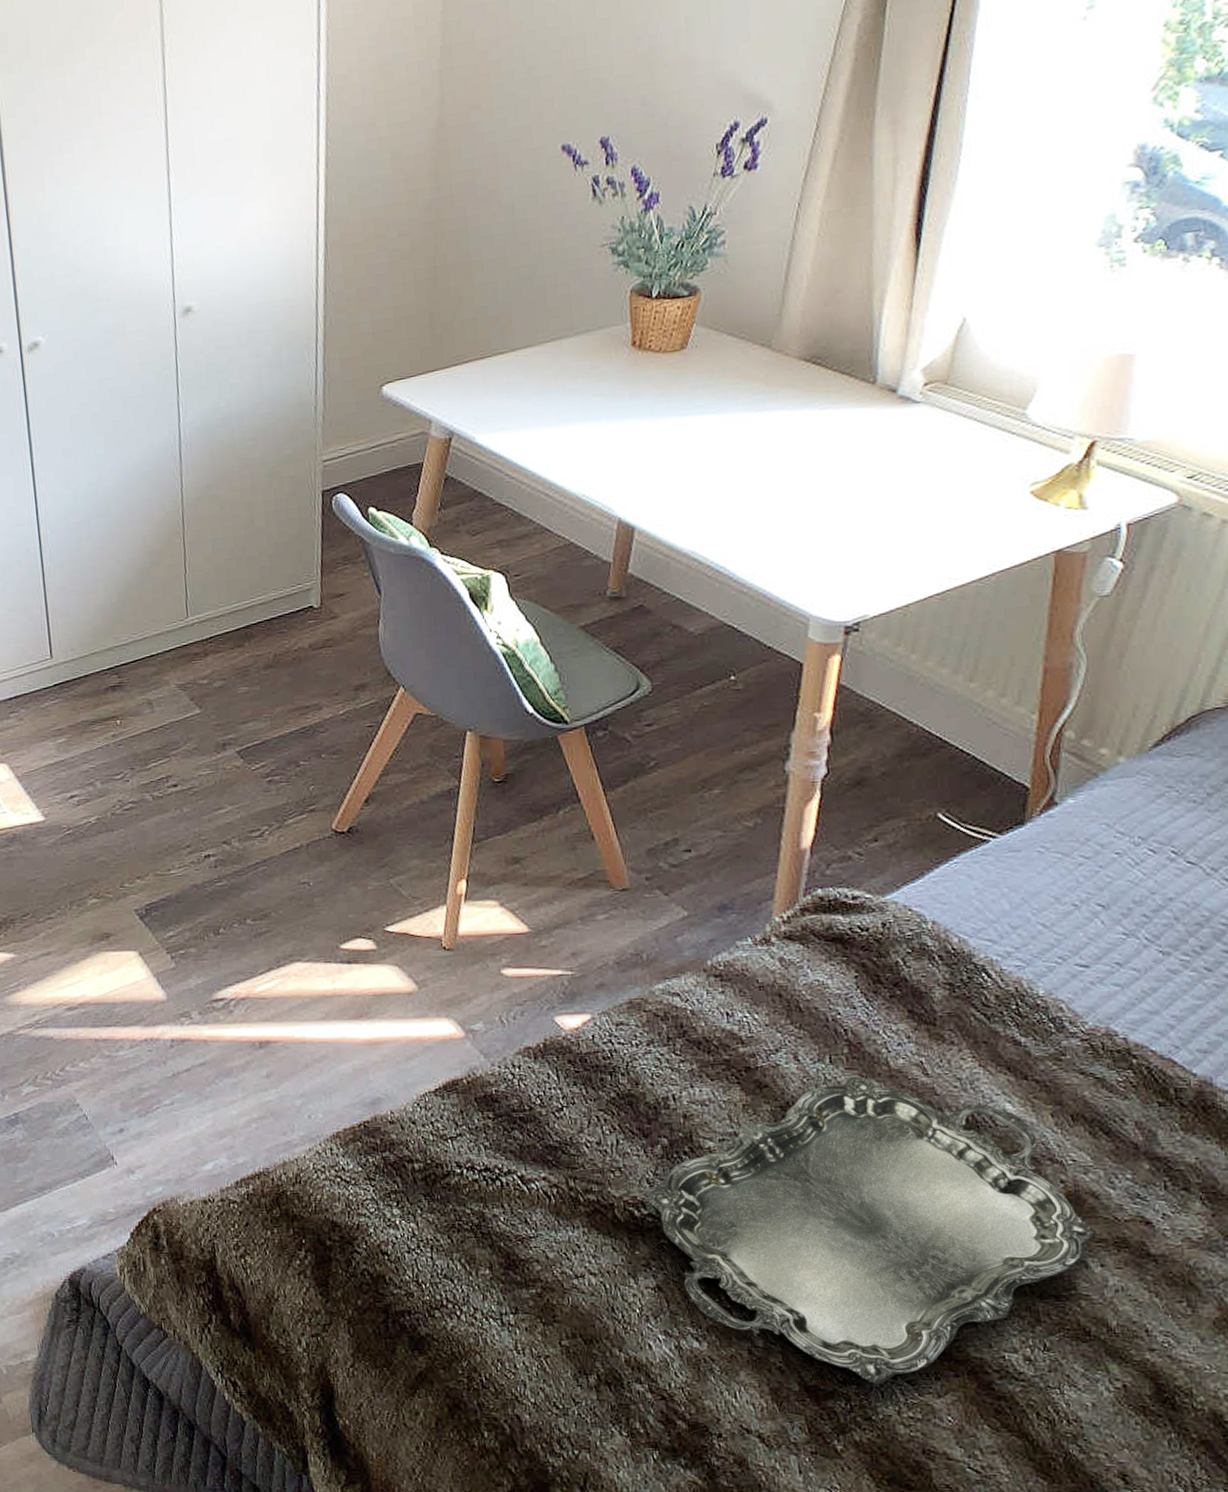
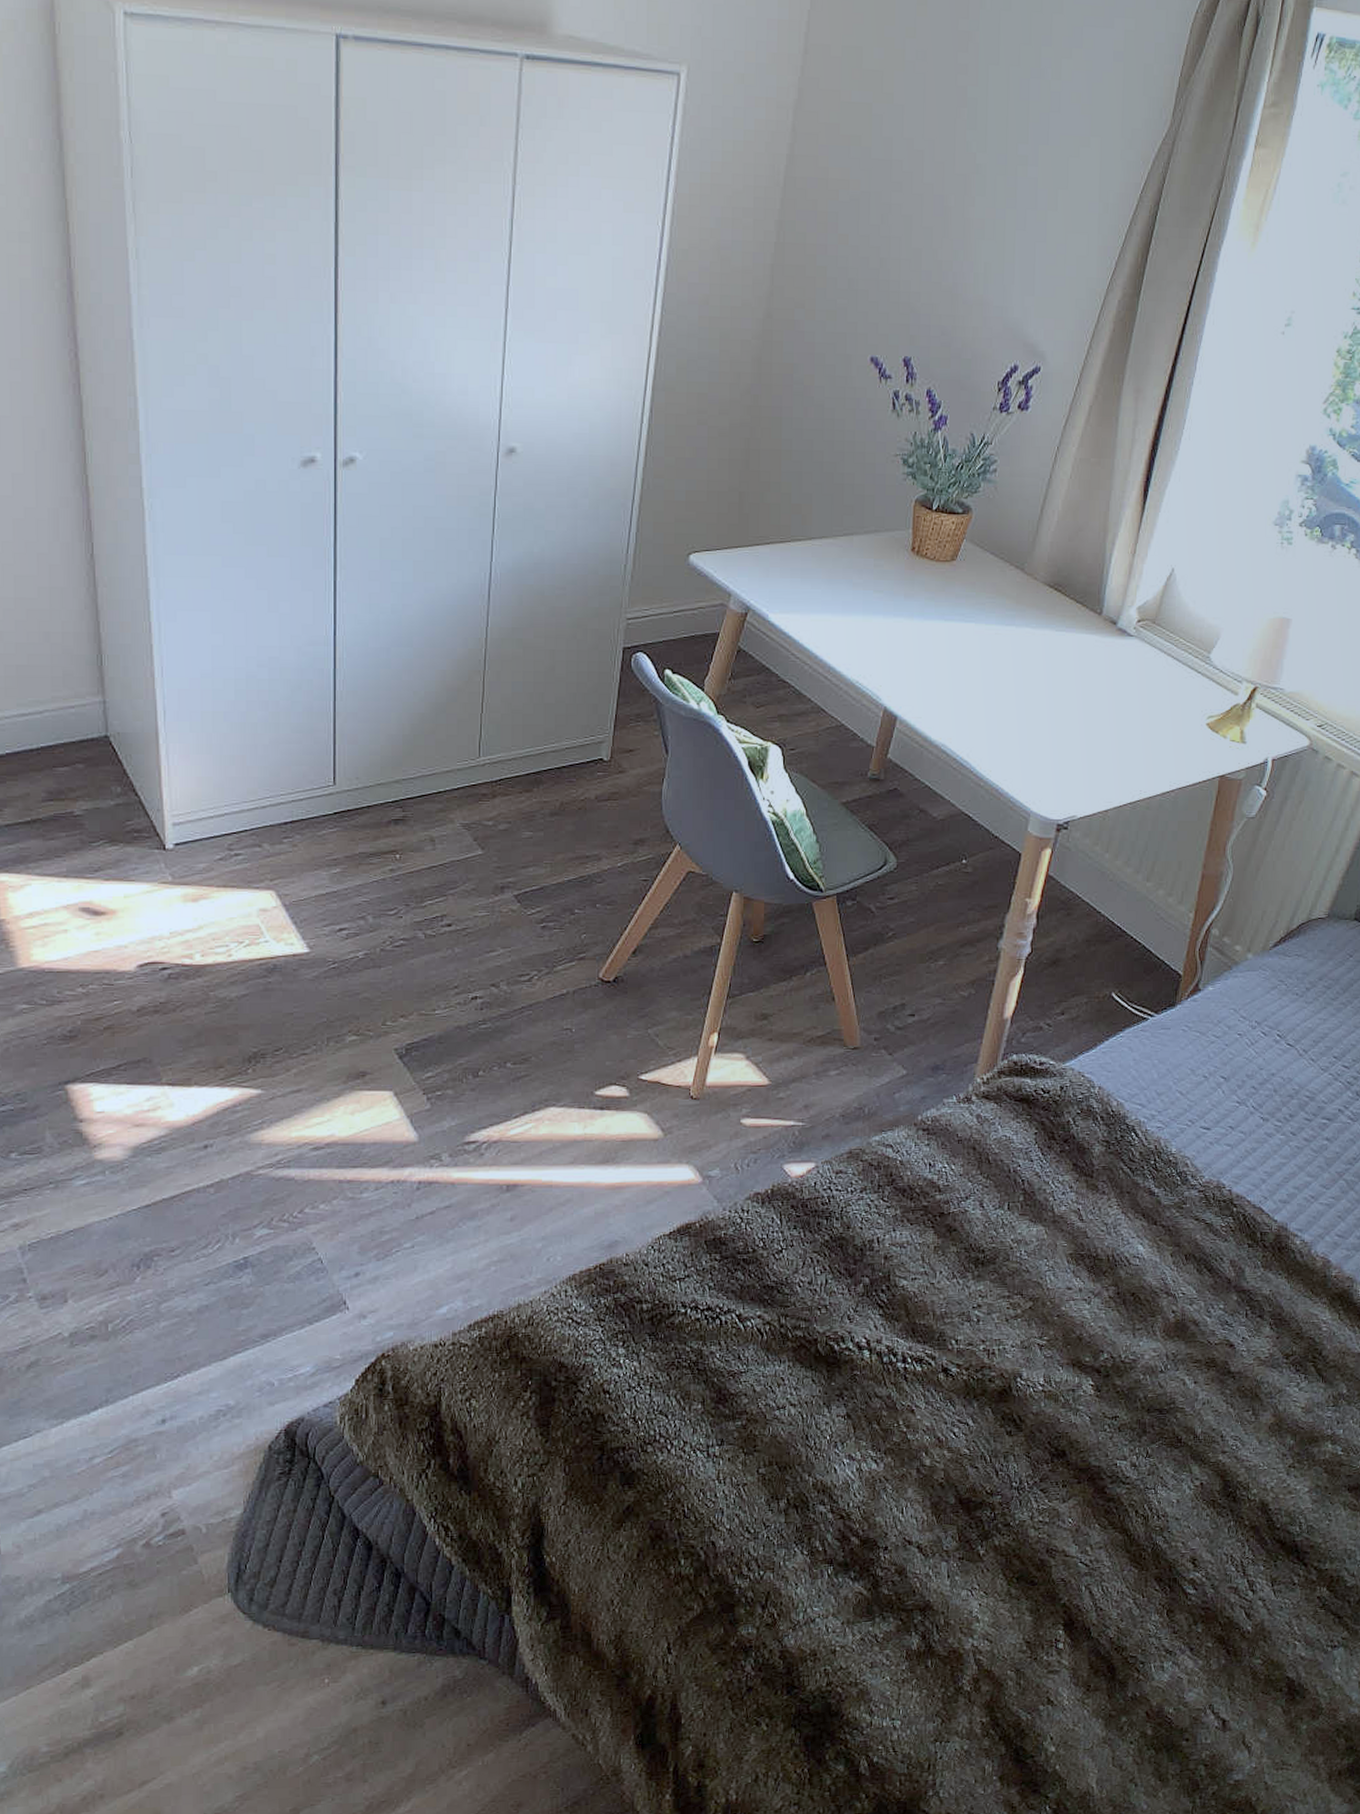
serving tray: present [647,1076,1097,1385] -> none [847,1221,1195,1494]

